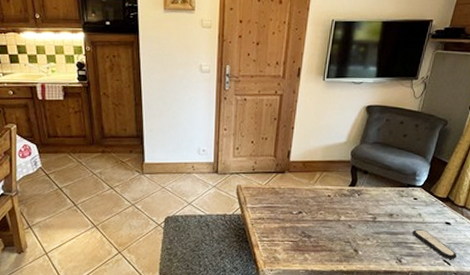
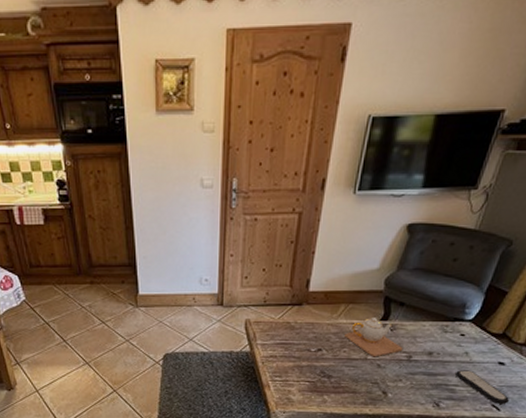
teapot: none [320,184,369,219] -> present [344,318,403,357]

